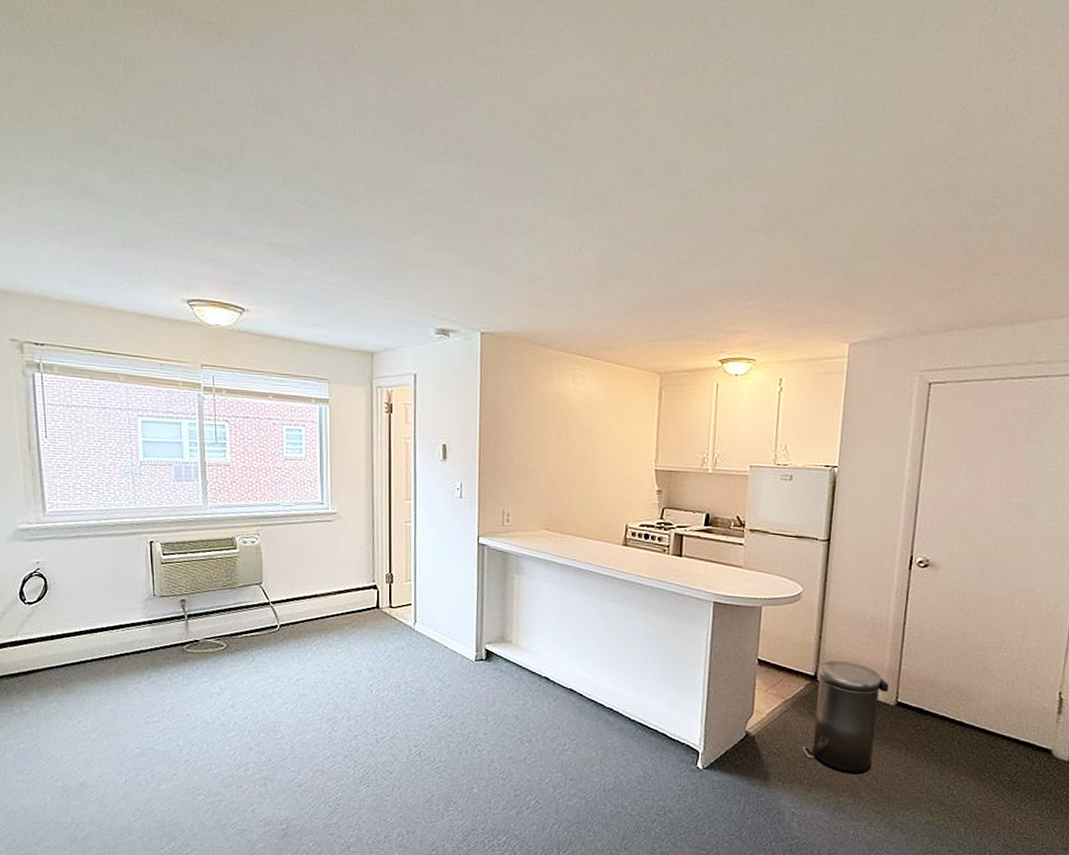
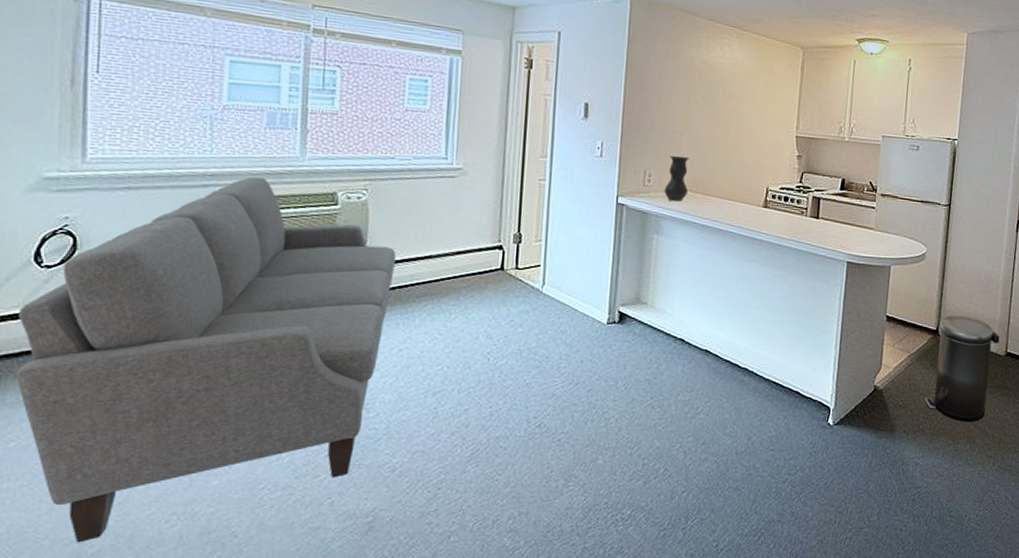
sofa: none [14,524,288,827] -> present [16,176,397,543]
vase: none [522,494,546,542] -> present [664,155,689,203]

